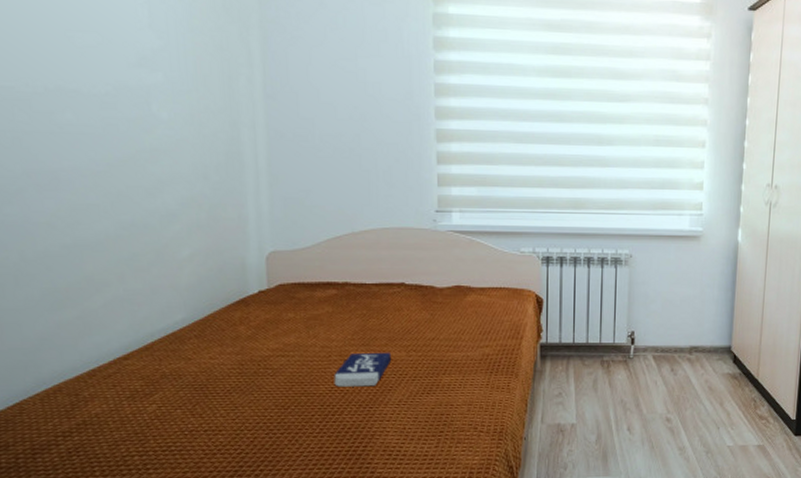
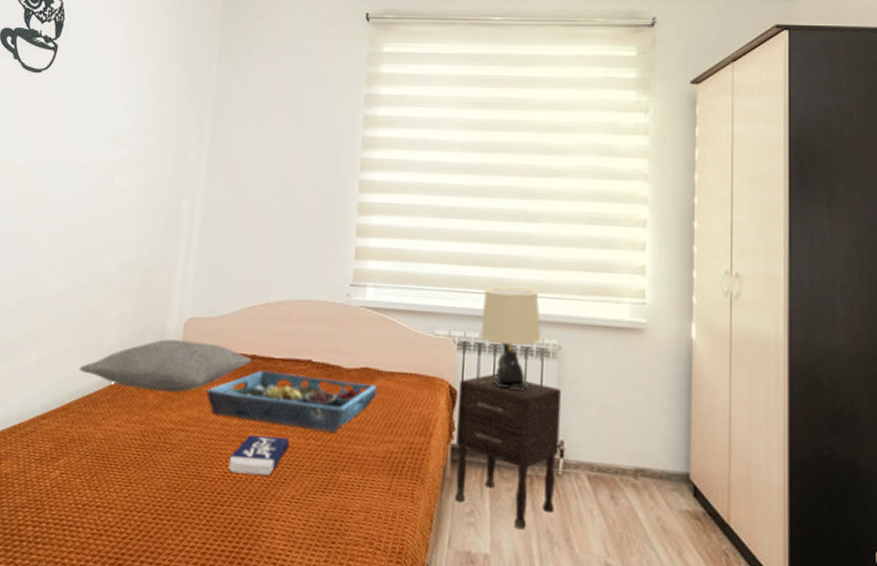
pillow: none [154,274,343,322] -> present [78,339,251,392]
serving tray: none [301,295,471,343] -> present [206,370,378,432]
nightstand: none [543,282,632,402] -> present [454,373,561,530]
table lamp: none [562,206,616,295] -> present [480,287,543,391]

